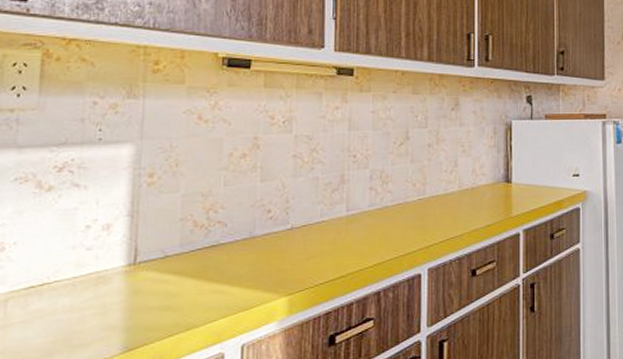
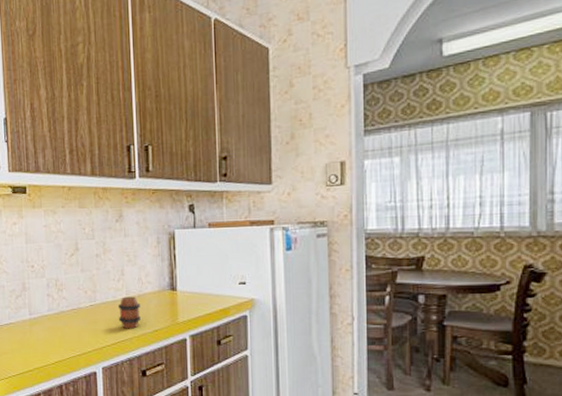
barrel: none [450,189,474,225] -> present [118,296,142,329]

